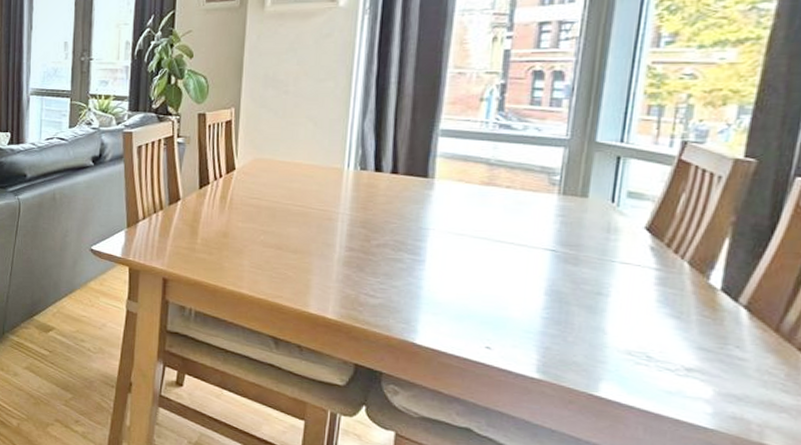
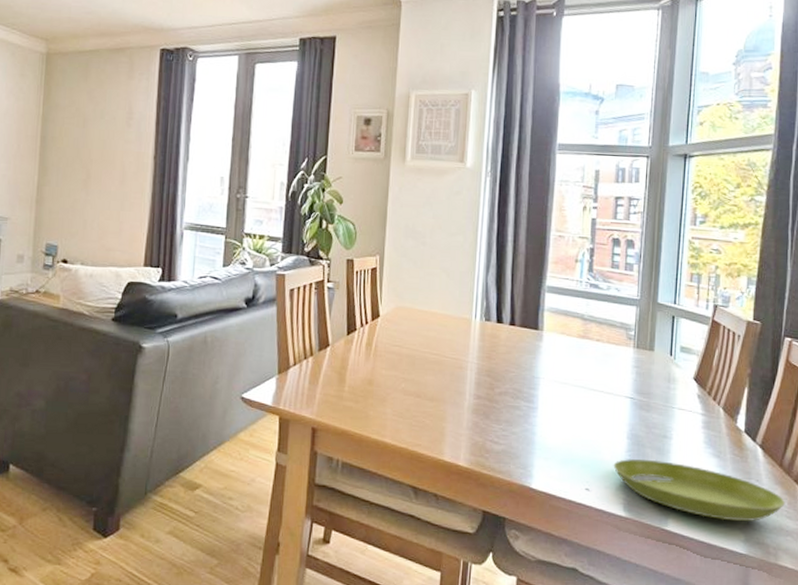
saucer: none [524,317,781,393] -> present [613,459,785,522]

